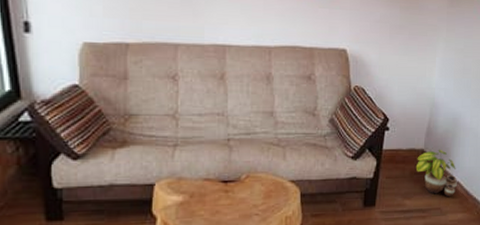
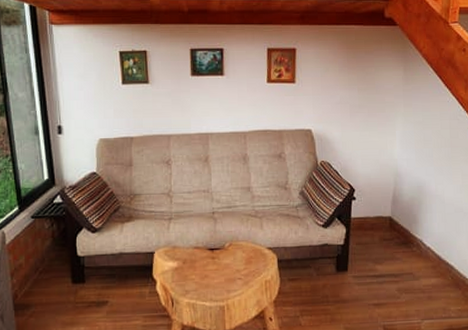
potted plant: present [415,149,458,198] -> none [384,216,429,263]

